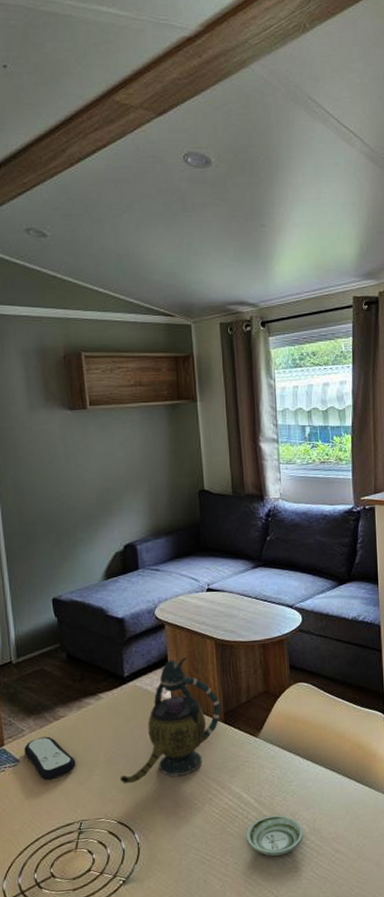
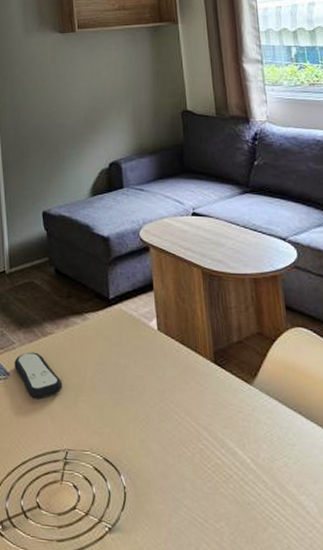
teapot: present [119,657,221,784] -> none [105,284,210,418]
saucer: present [246,815,304,857] -> none [242,482,312,536]

